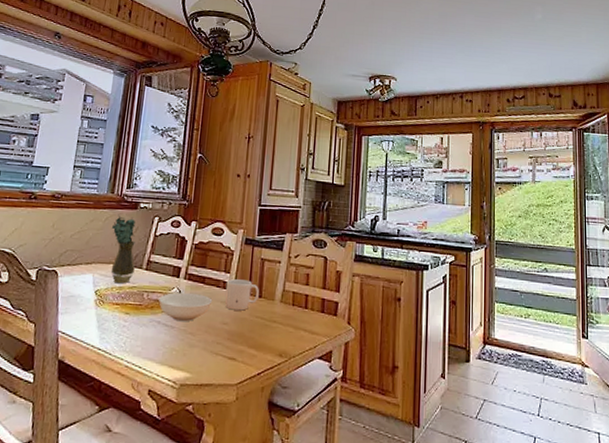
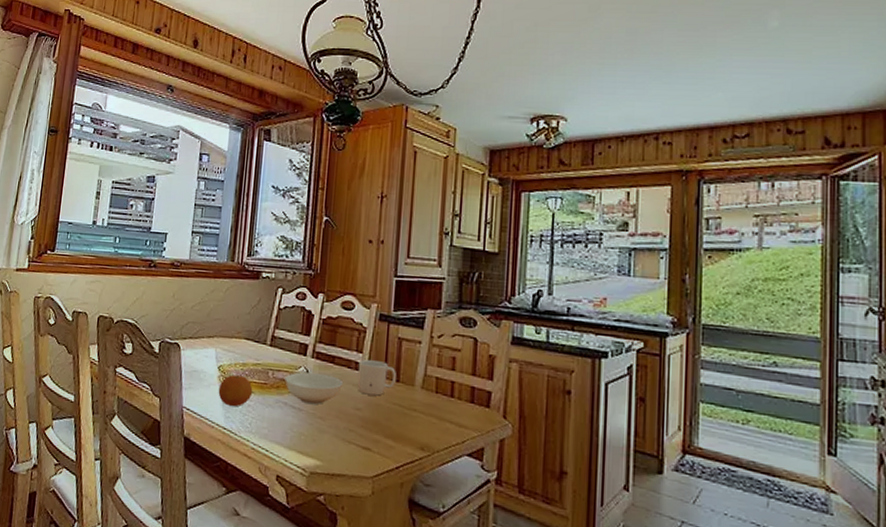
fruit: none [94,298,128,328] -> present [218,375,253,407]
vase: present [110,214,136,284] -> none [232,285,259,360]

